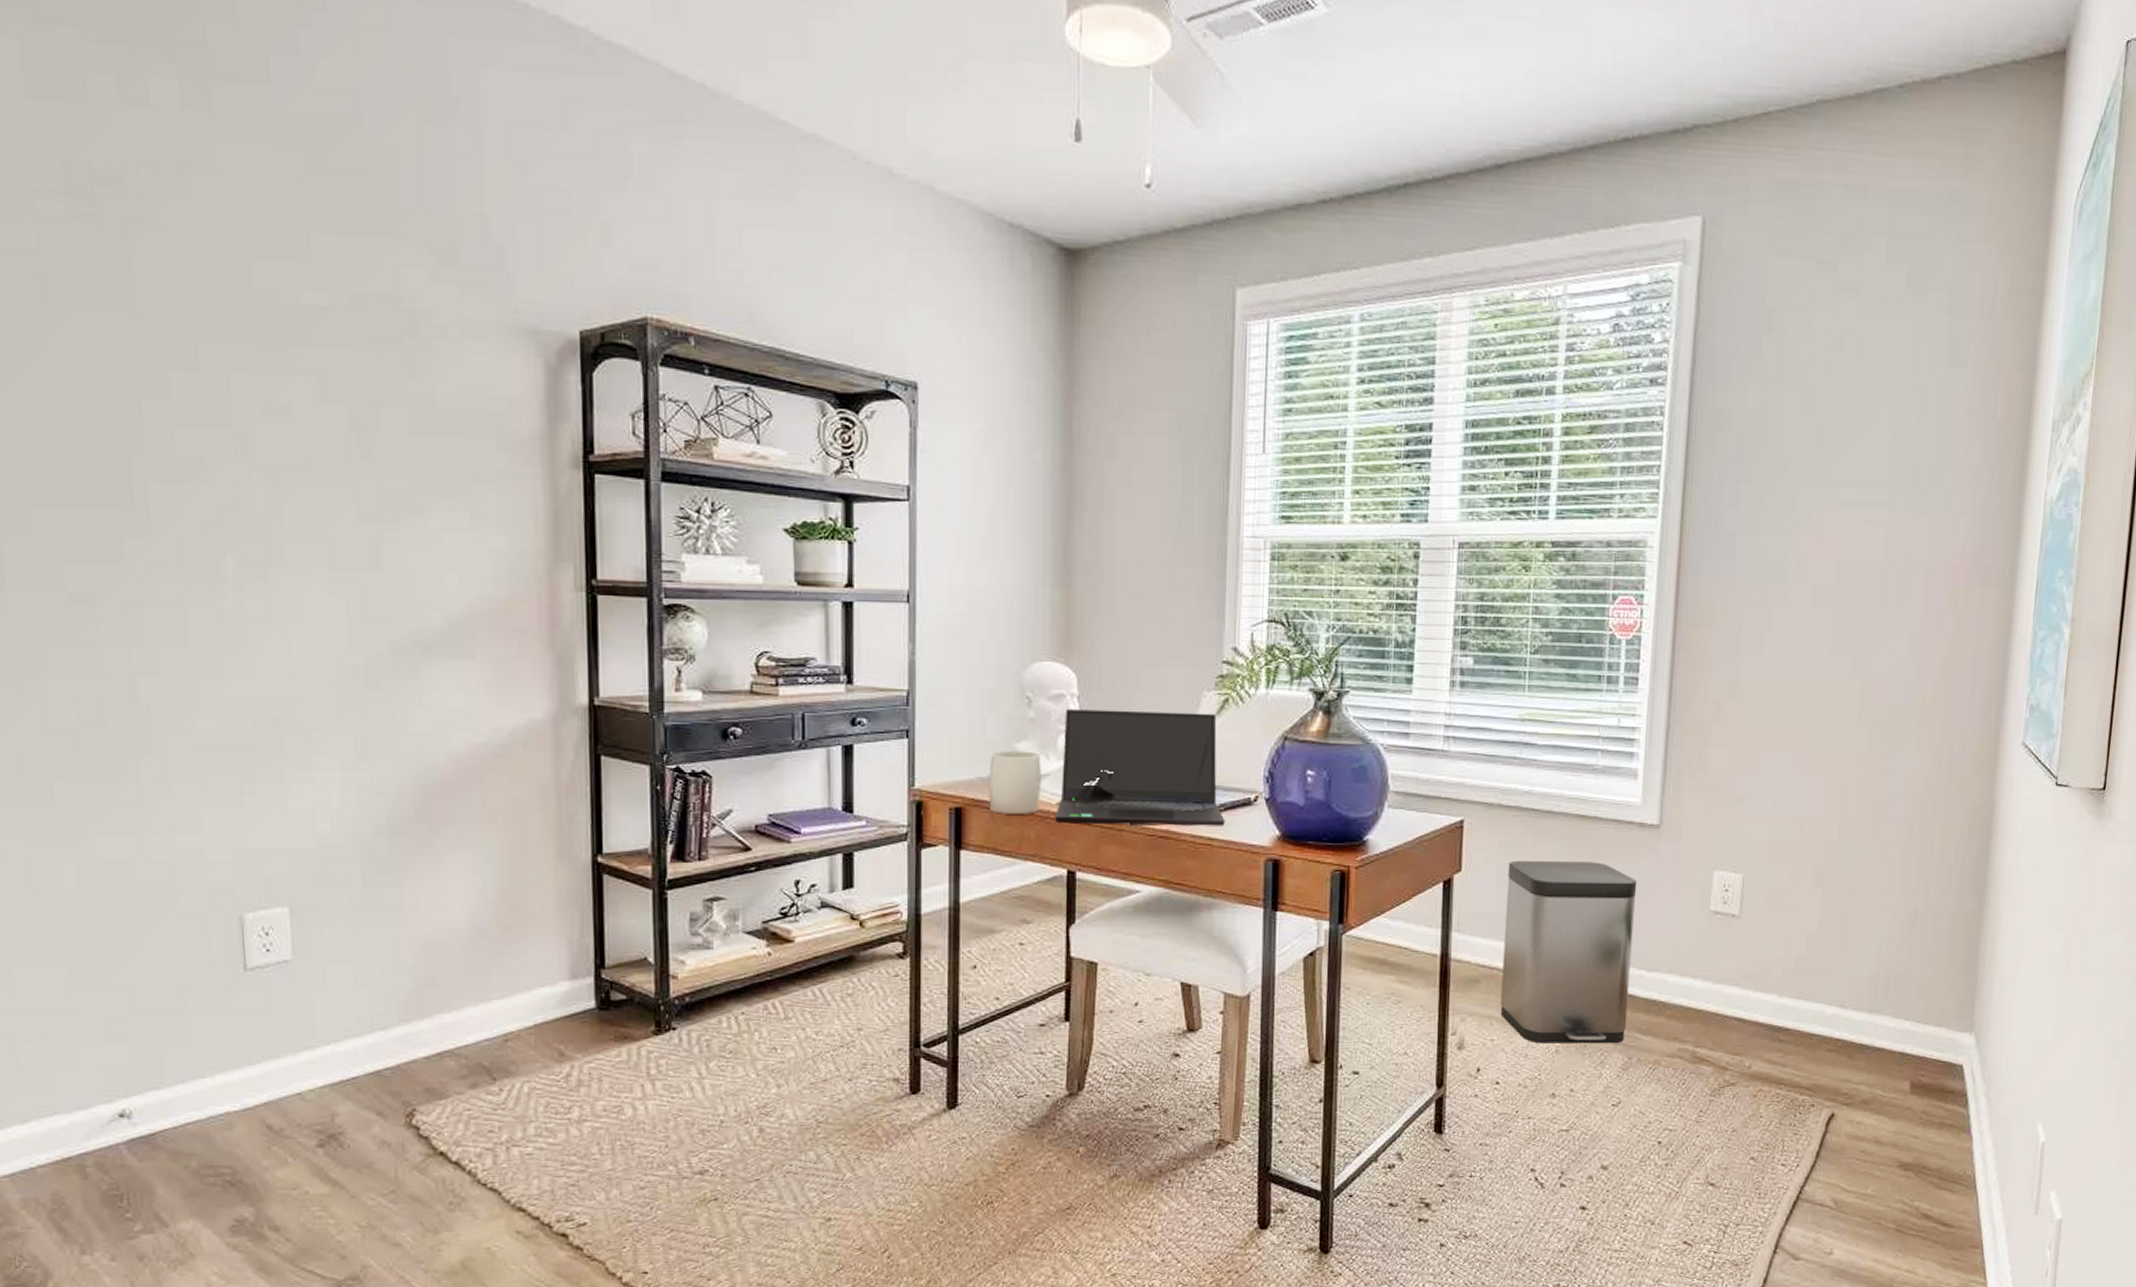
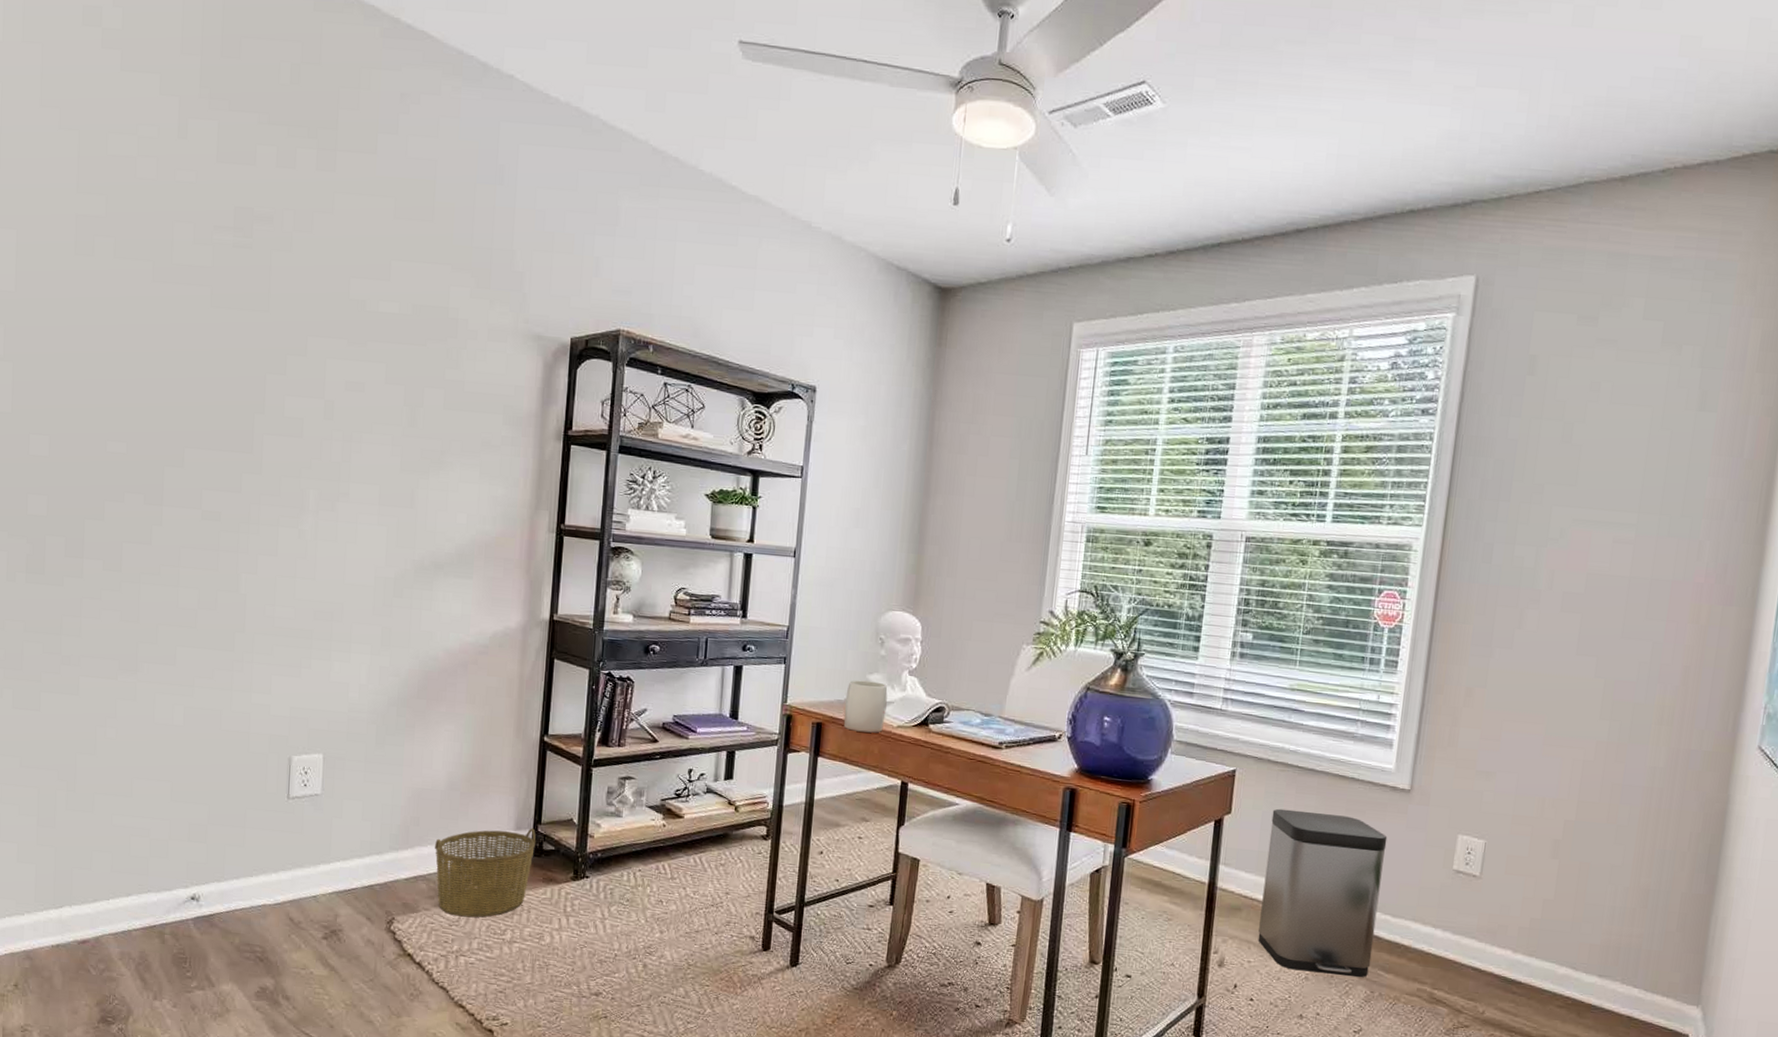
basket: none [462,975,601,1097] -> present [435,828,537,918]
laptop: present [1055,709,1225,826] -> none [895,651,1033,757]

